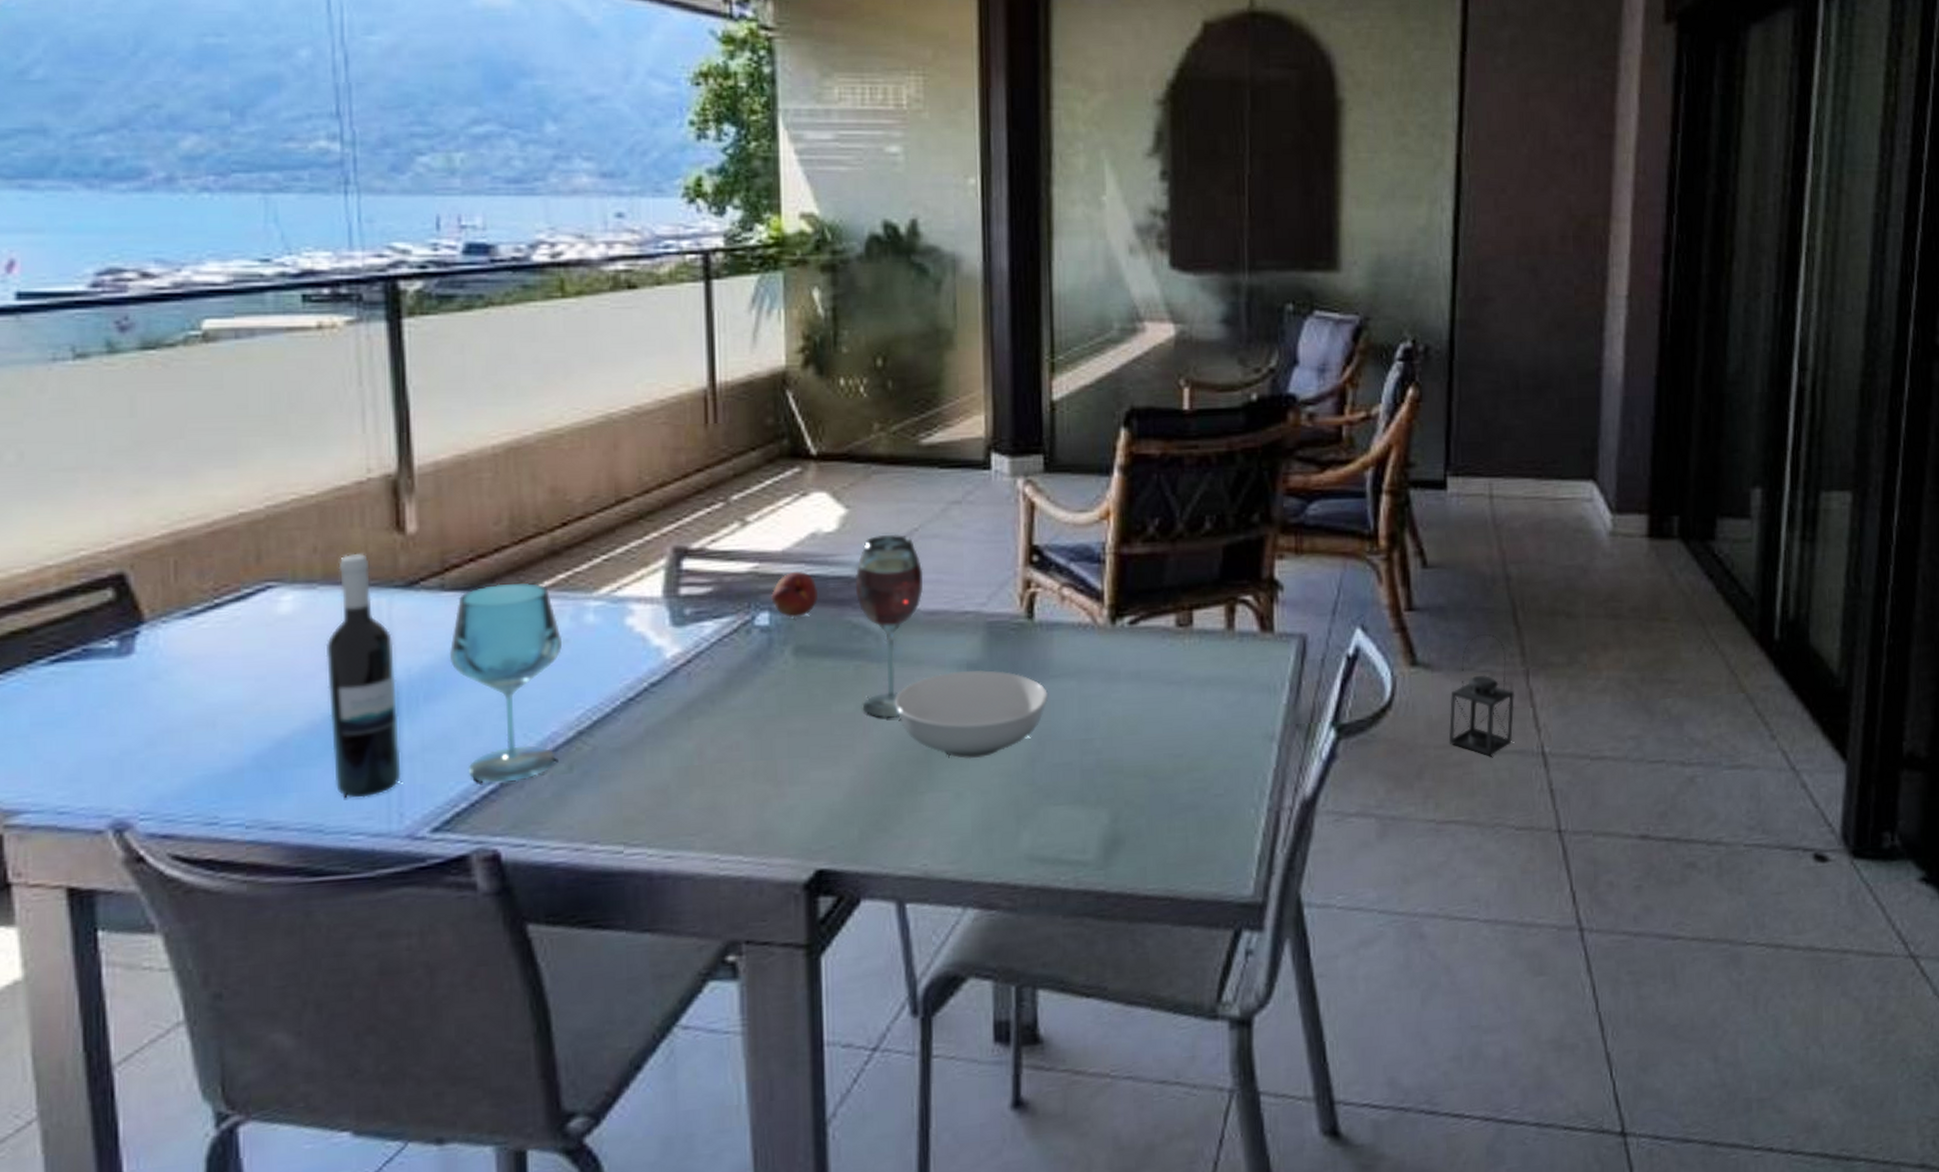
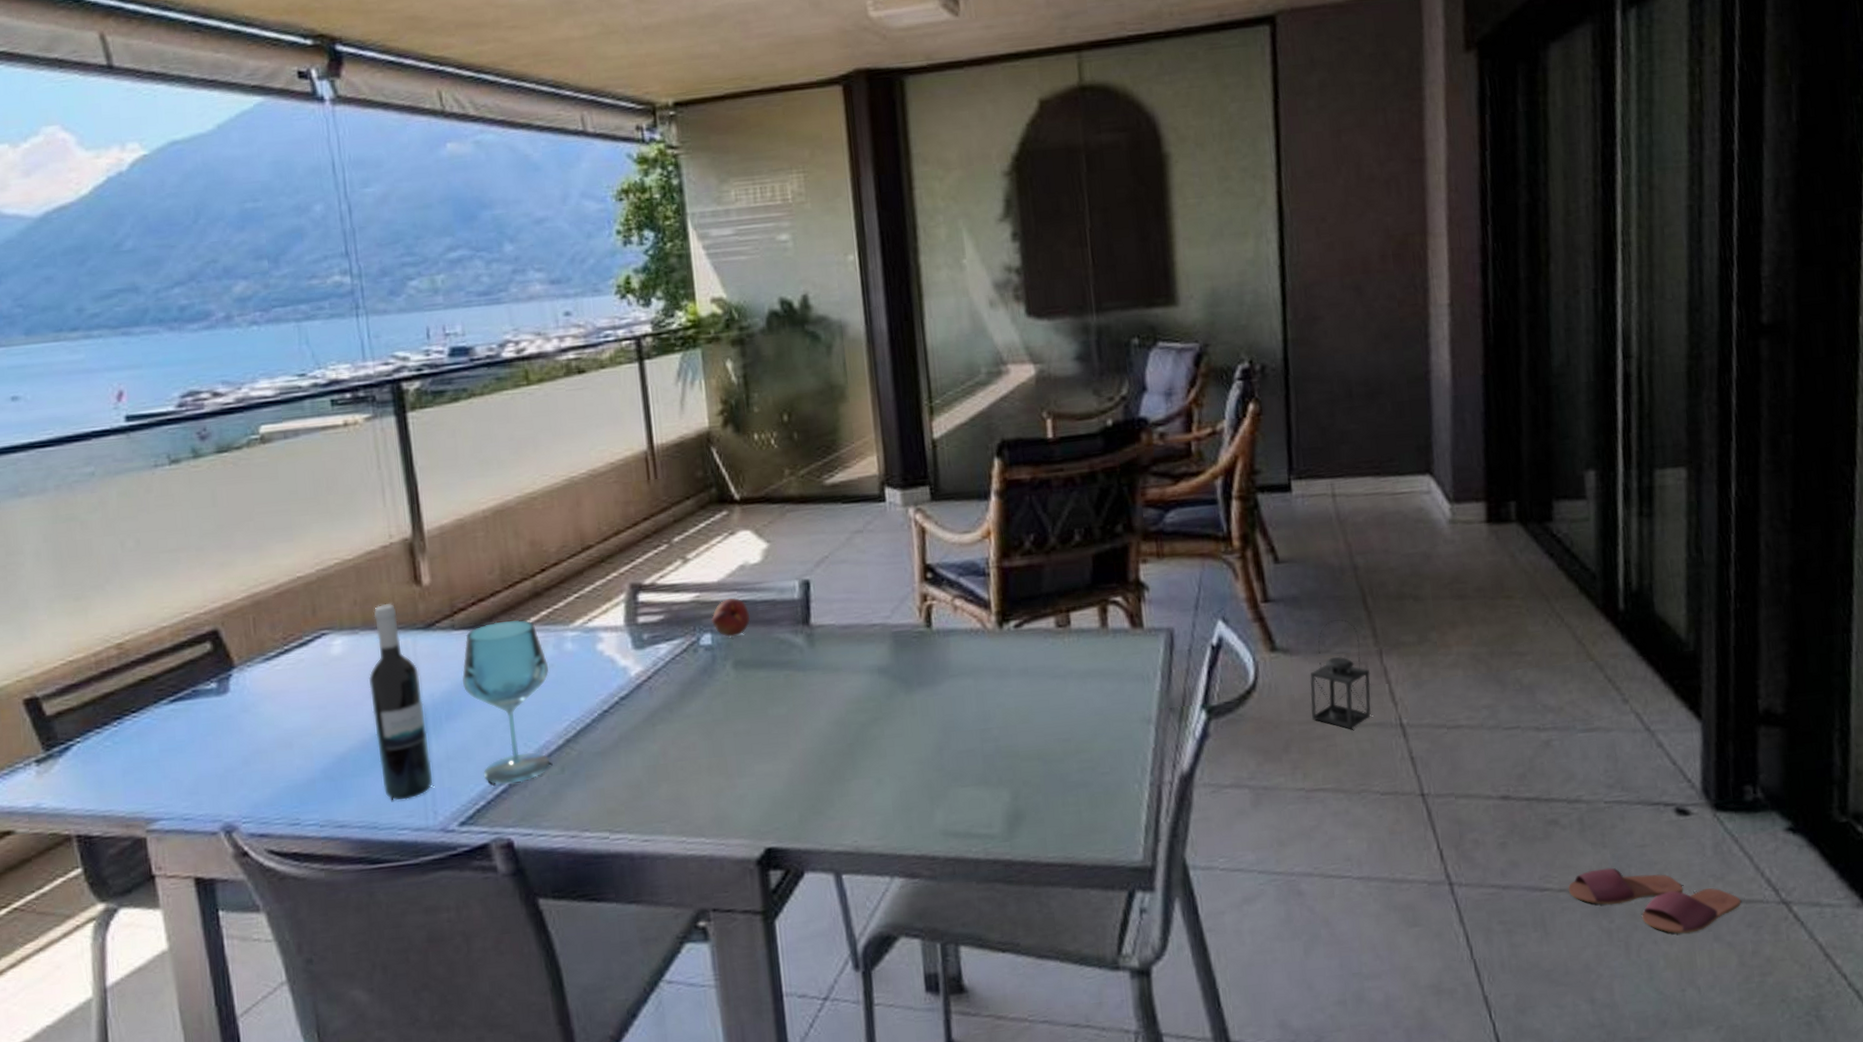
wineglass: present [856,535,924,718] -> none [779,562,837,718]
bowl: present [895,669,1049,759] -> none [820,673,950,750]
slippers: none [1700,915,1871,988] -> present [1568,867,1741,934]

